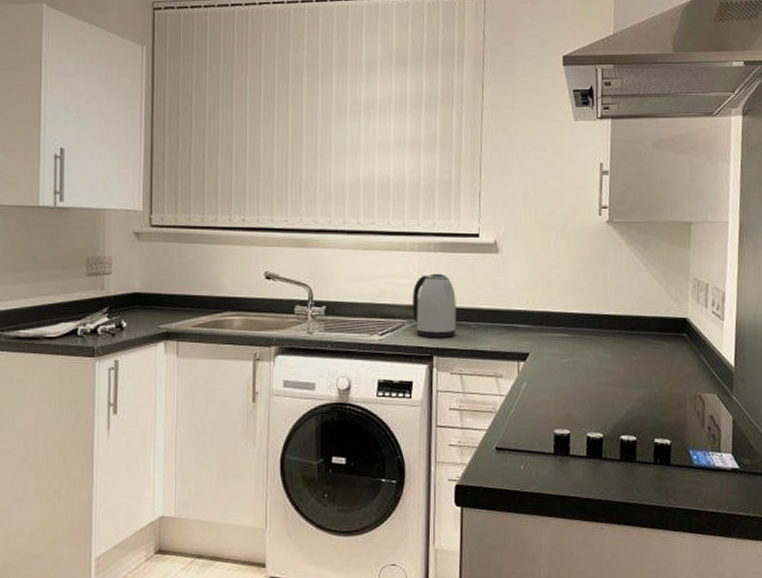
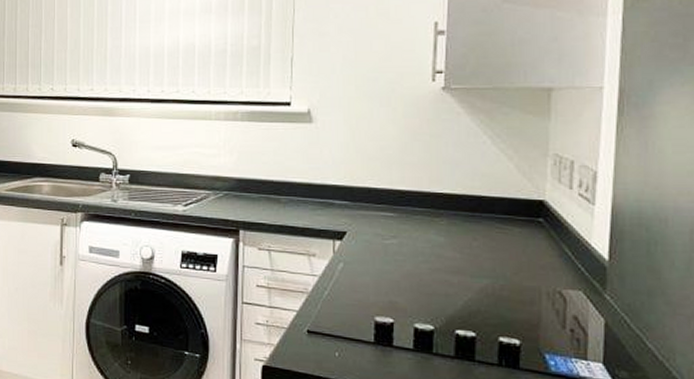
kettle: present [413,273,457,338] -> none [218,144,265,211]

